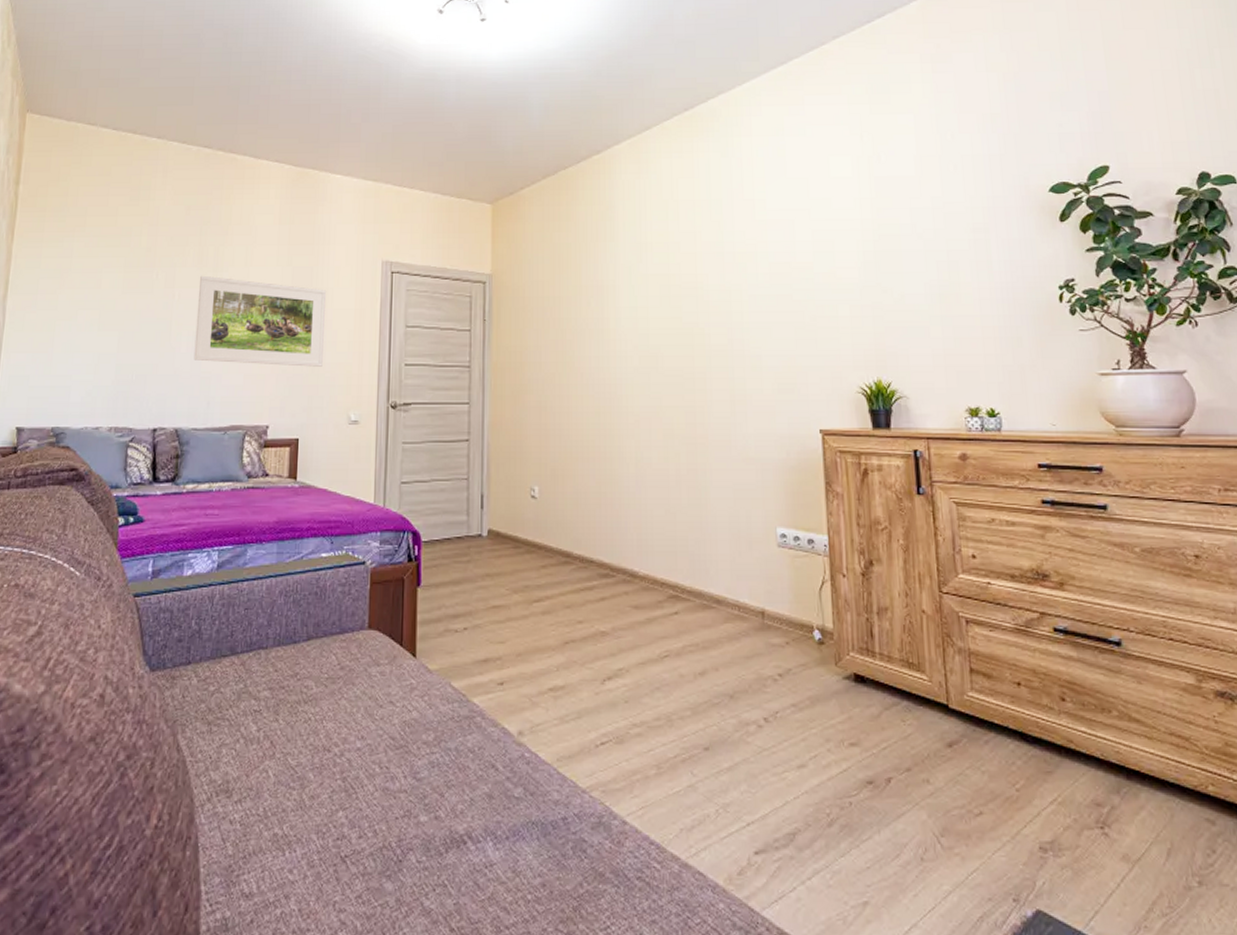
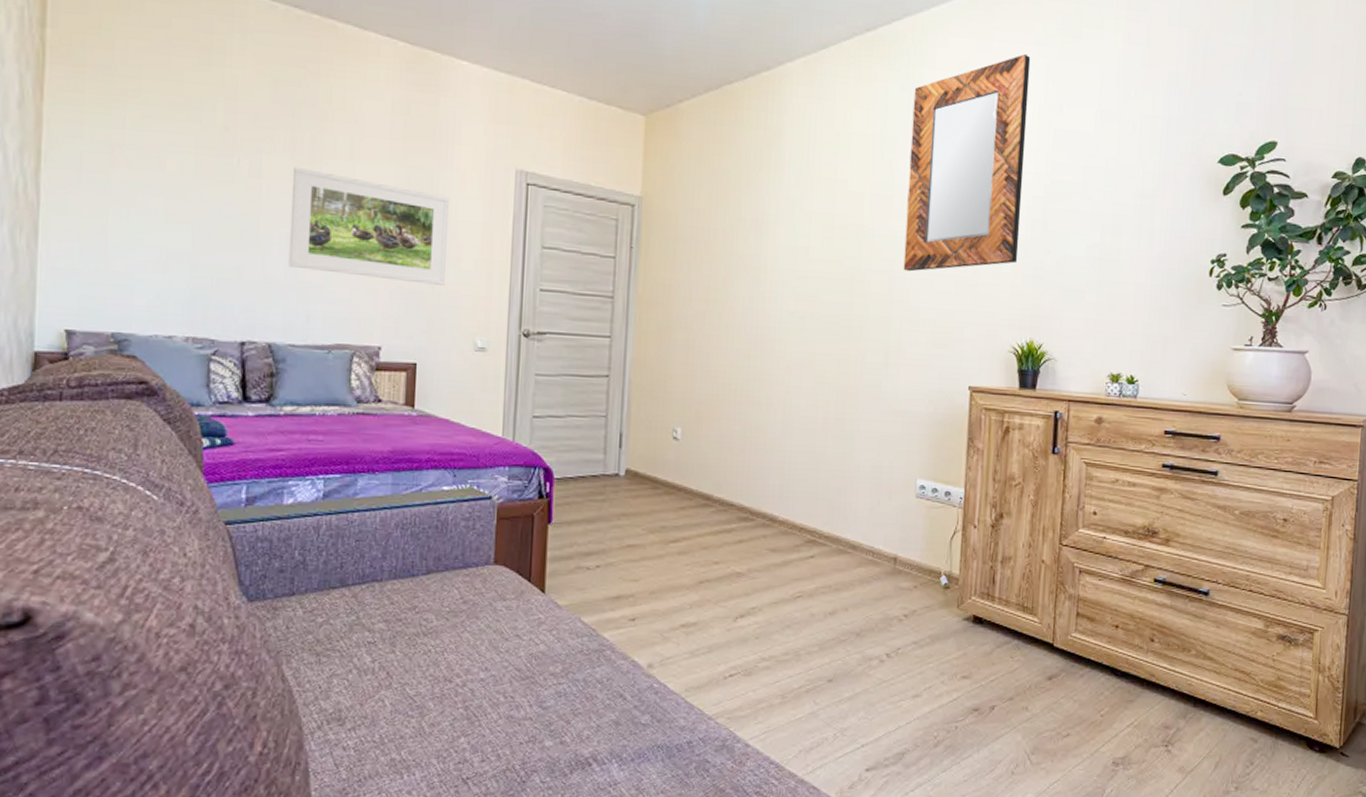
home mirror: none [734,113,855,322] -> present [903,53,1031,272]

